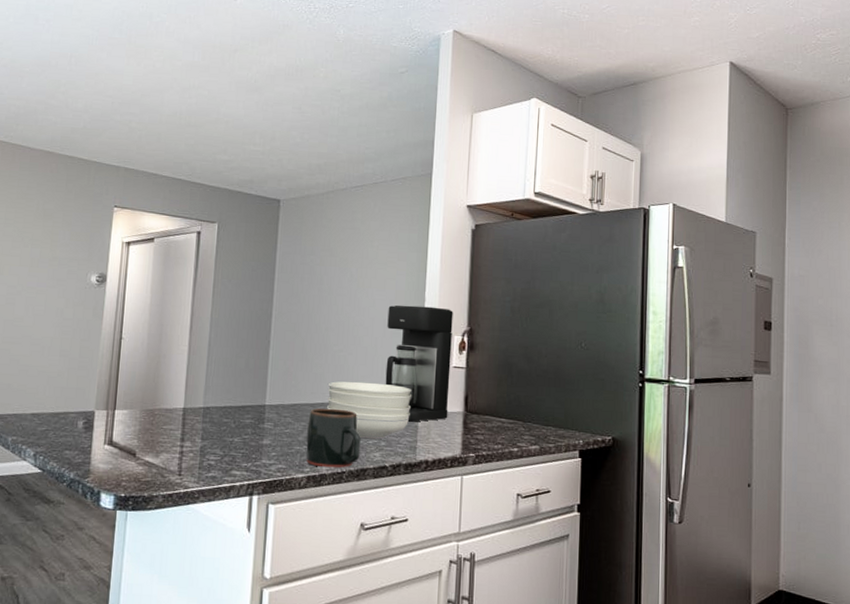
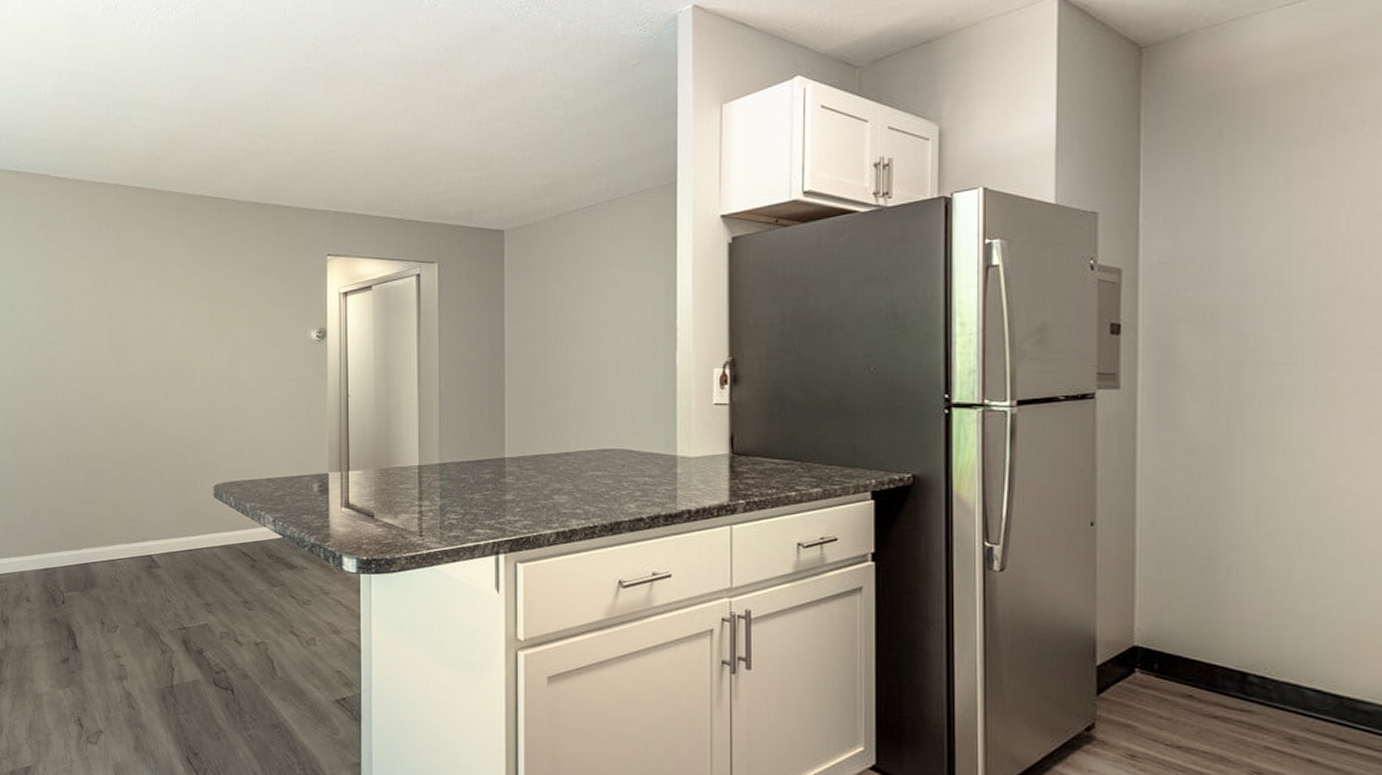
mug: present [306,408,361,469] -> none [553,458,613,523]
bowl: present [326,381,412,440] -> none [571,427,668,489]
coffee maker: present [385,305,453,422] -> none [634,337,711,468]

